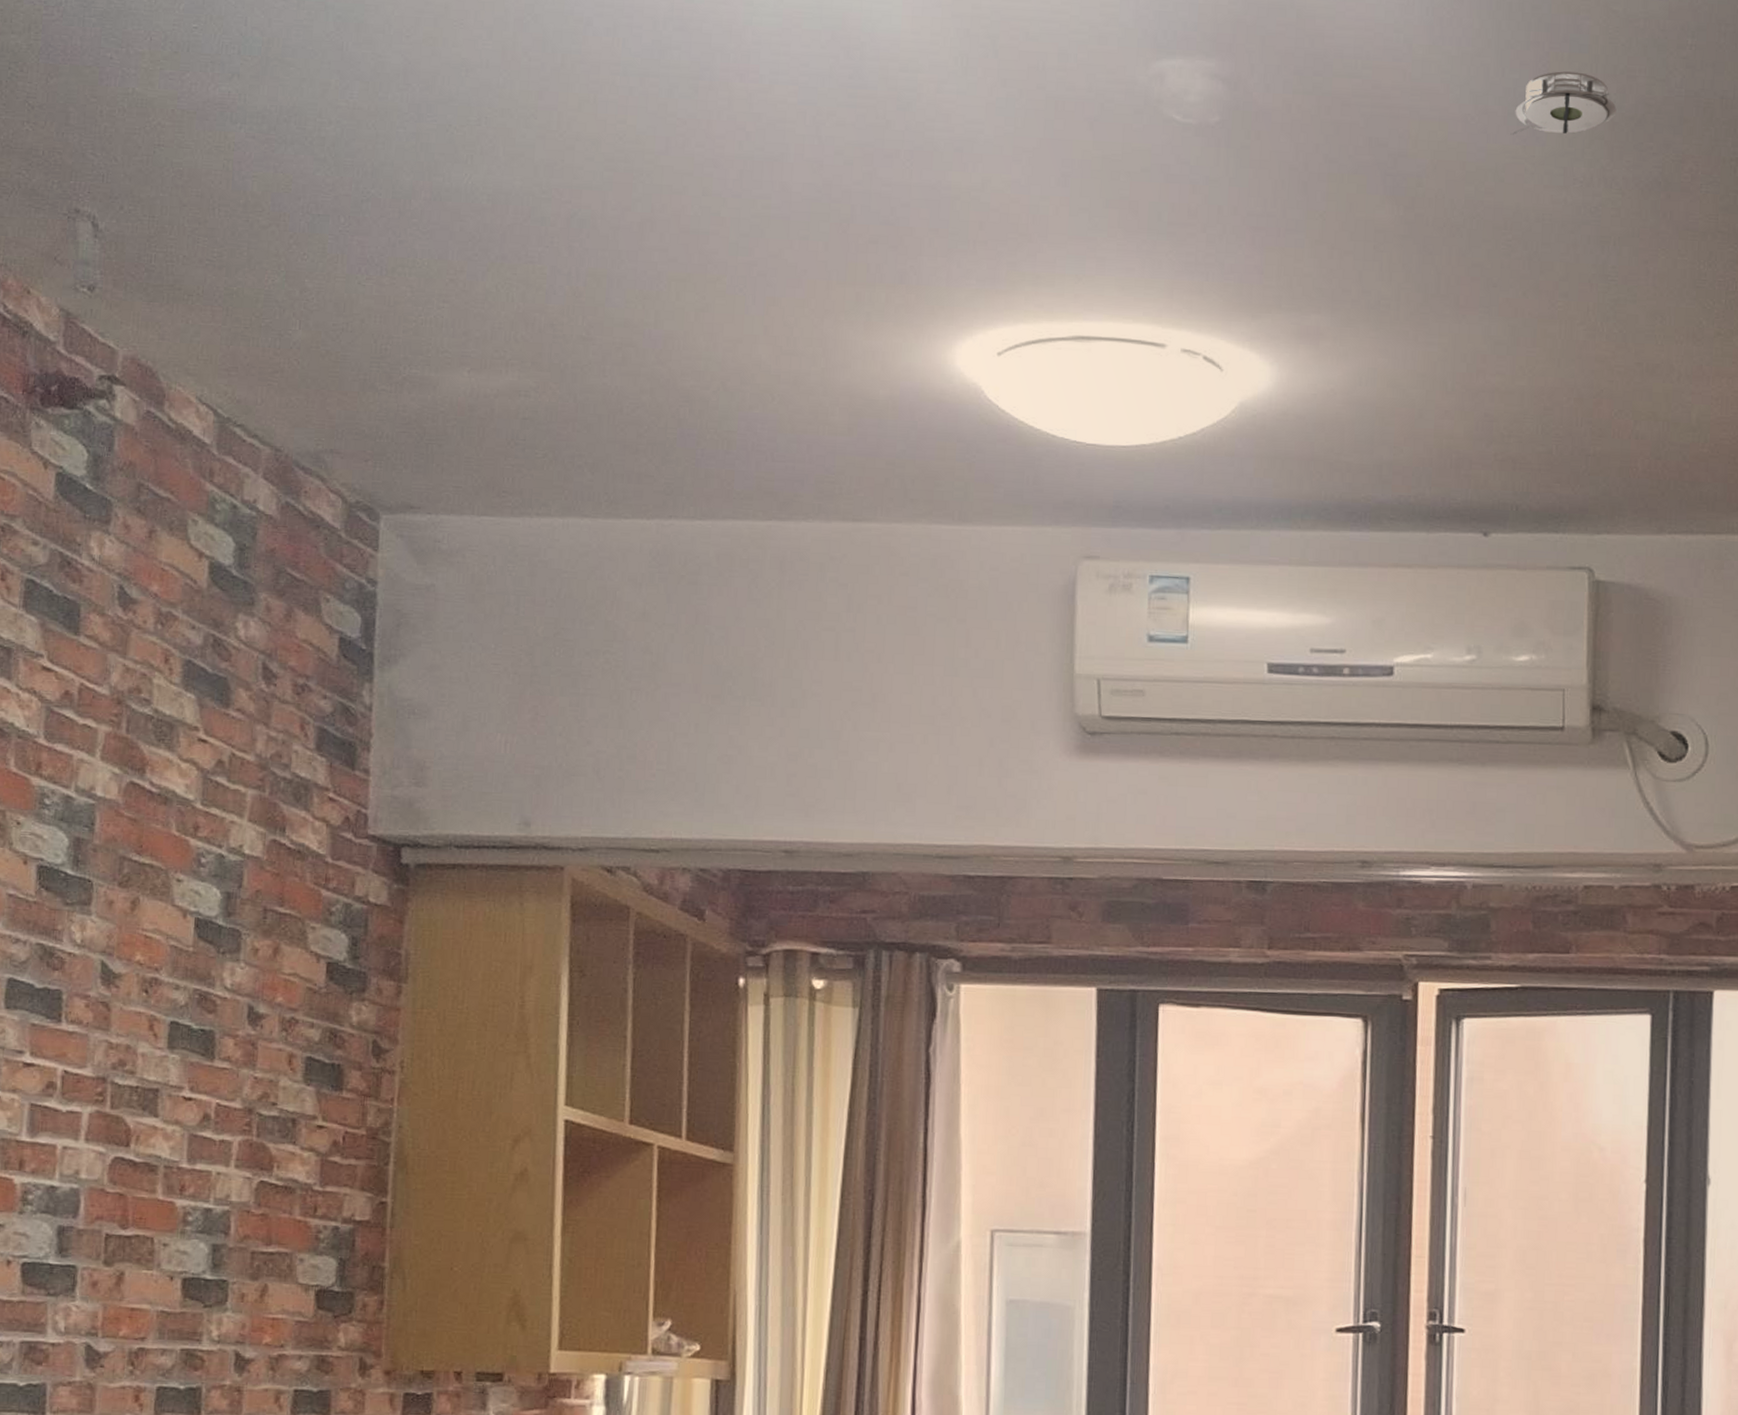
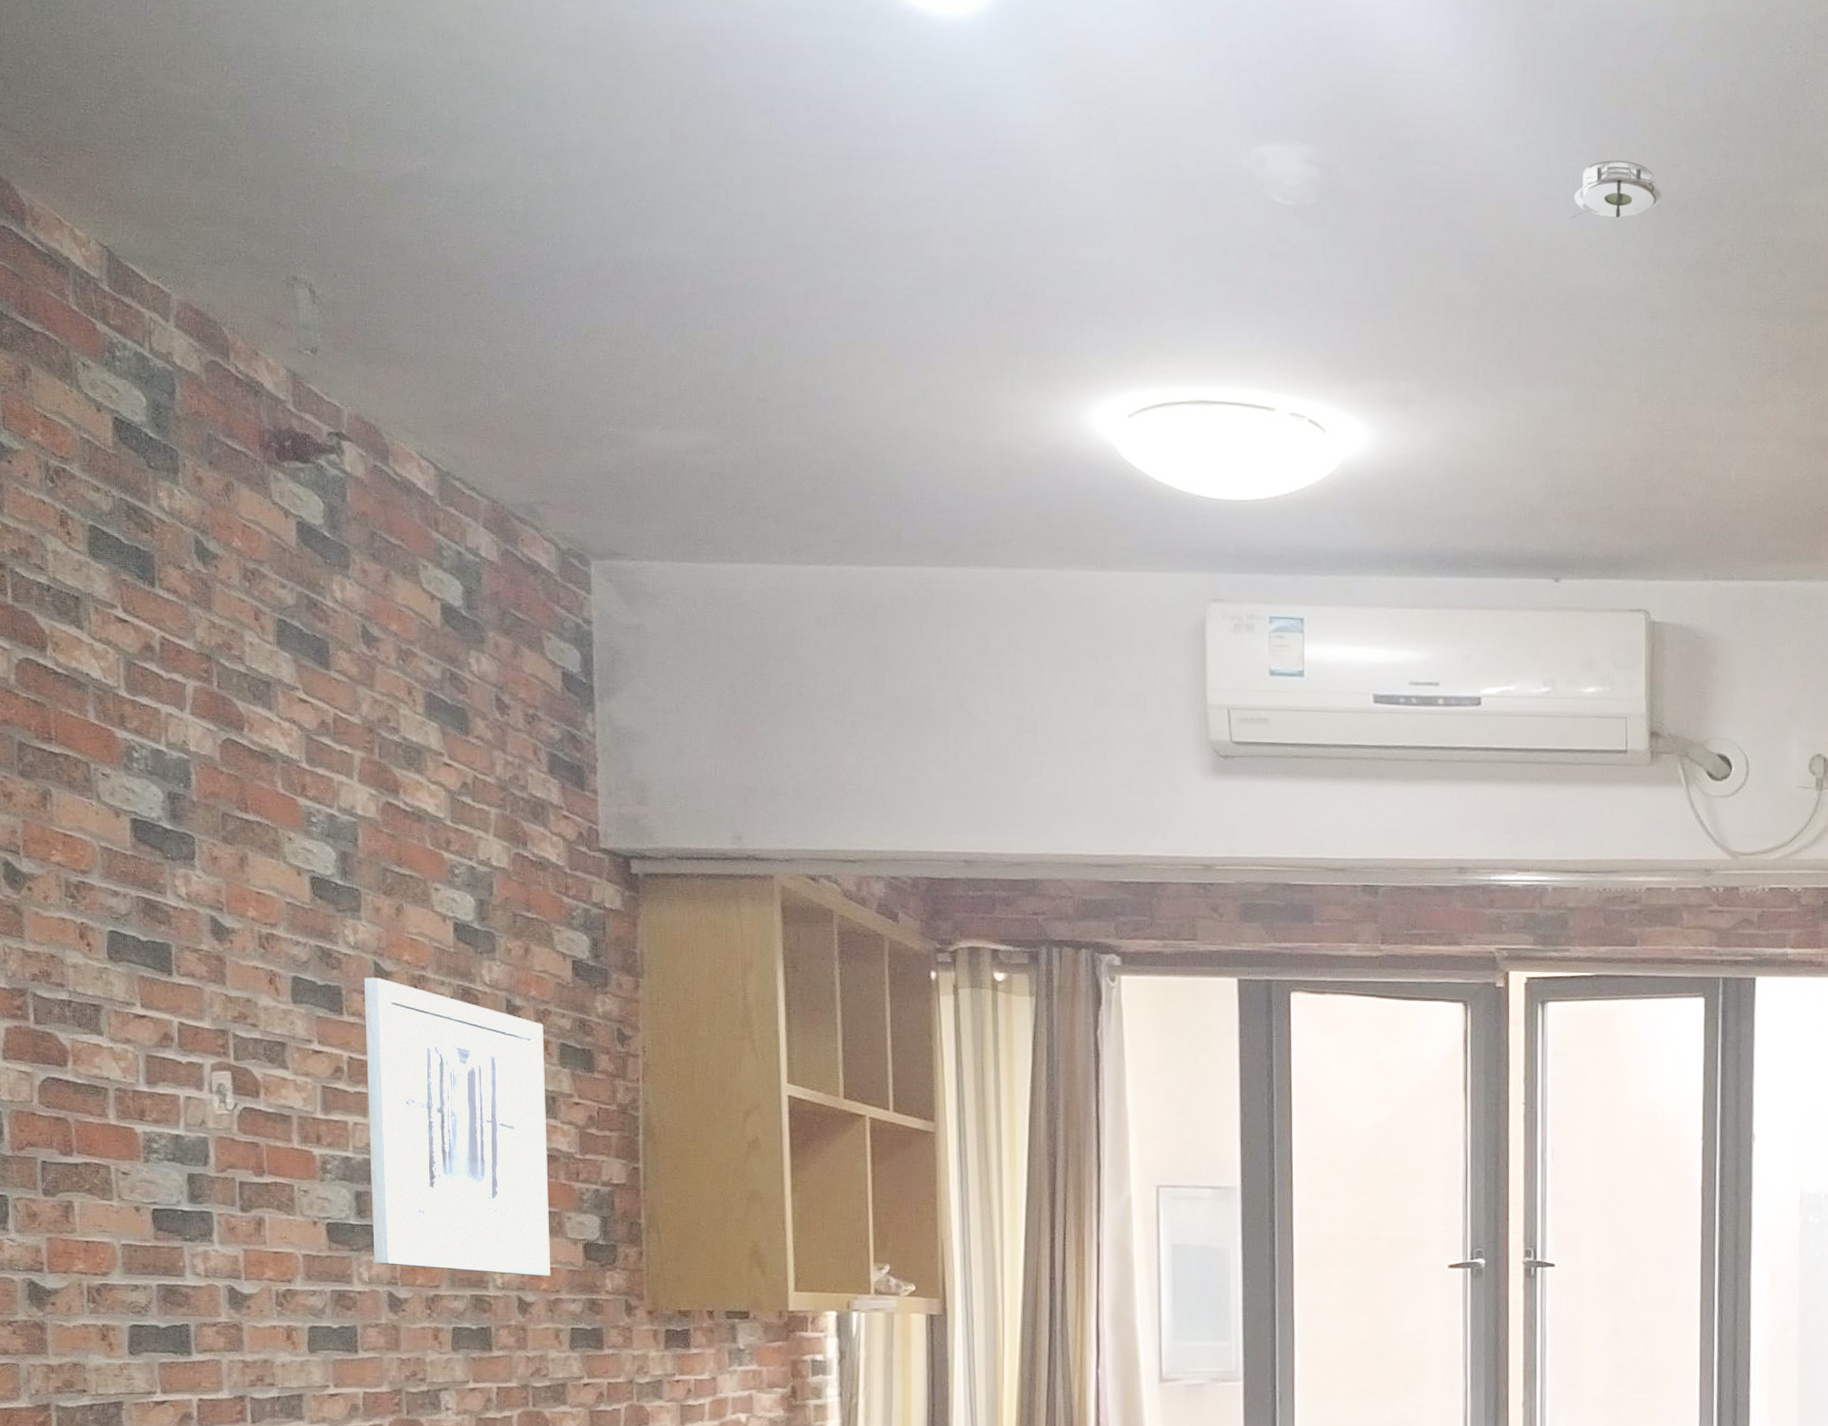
wall art: none [72,980,289,1328] -> present [363,977,550,1276]

